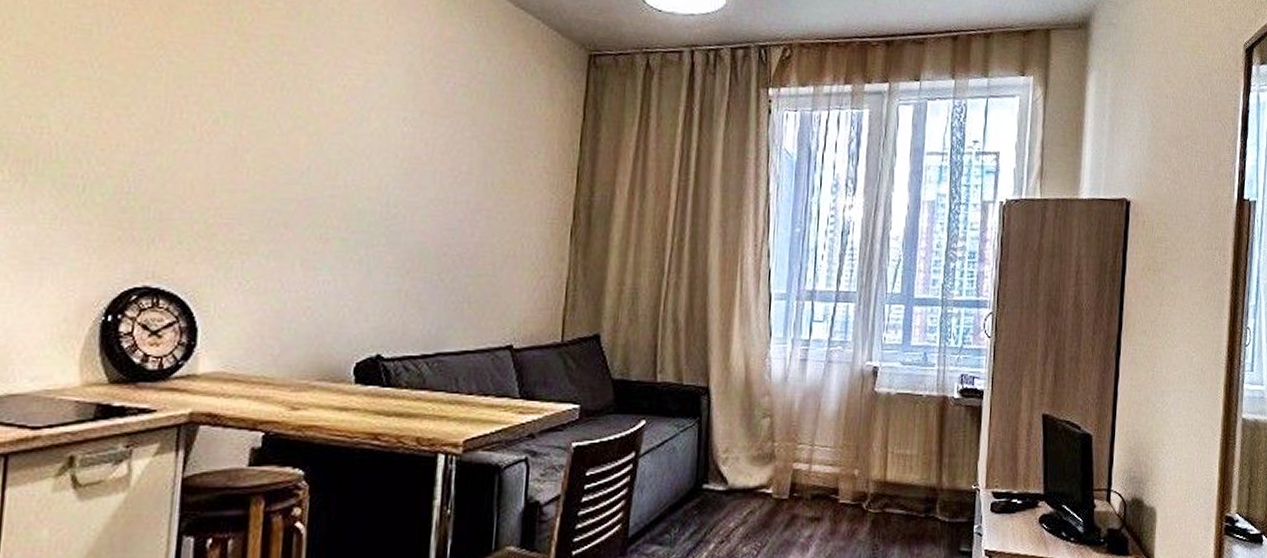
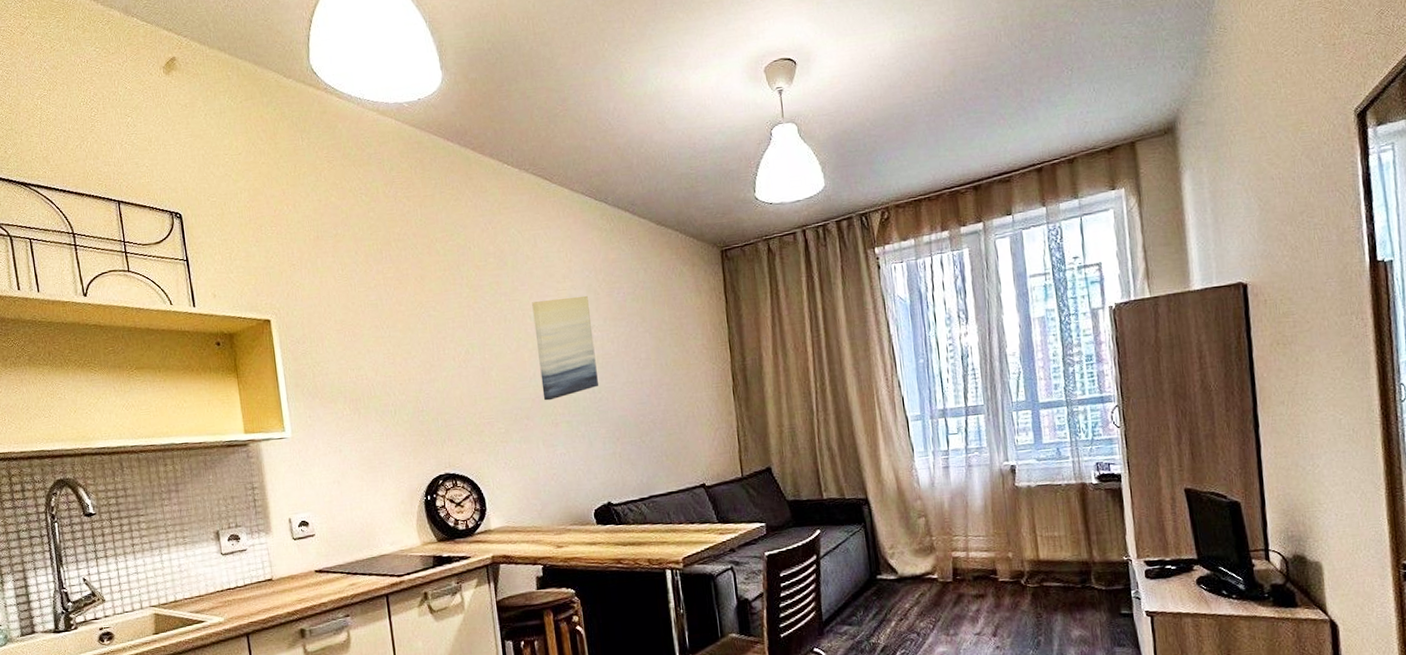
wall art: none [314,72,405,207] -> present [532,295,598,401]

